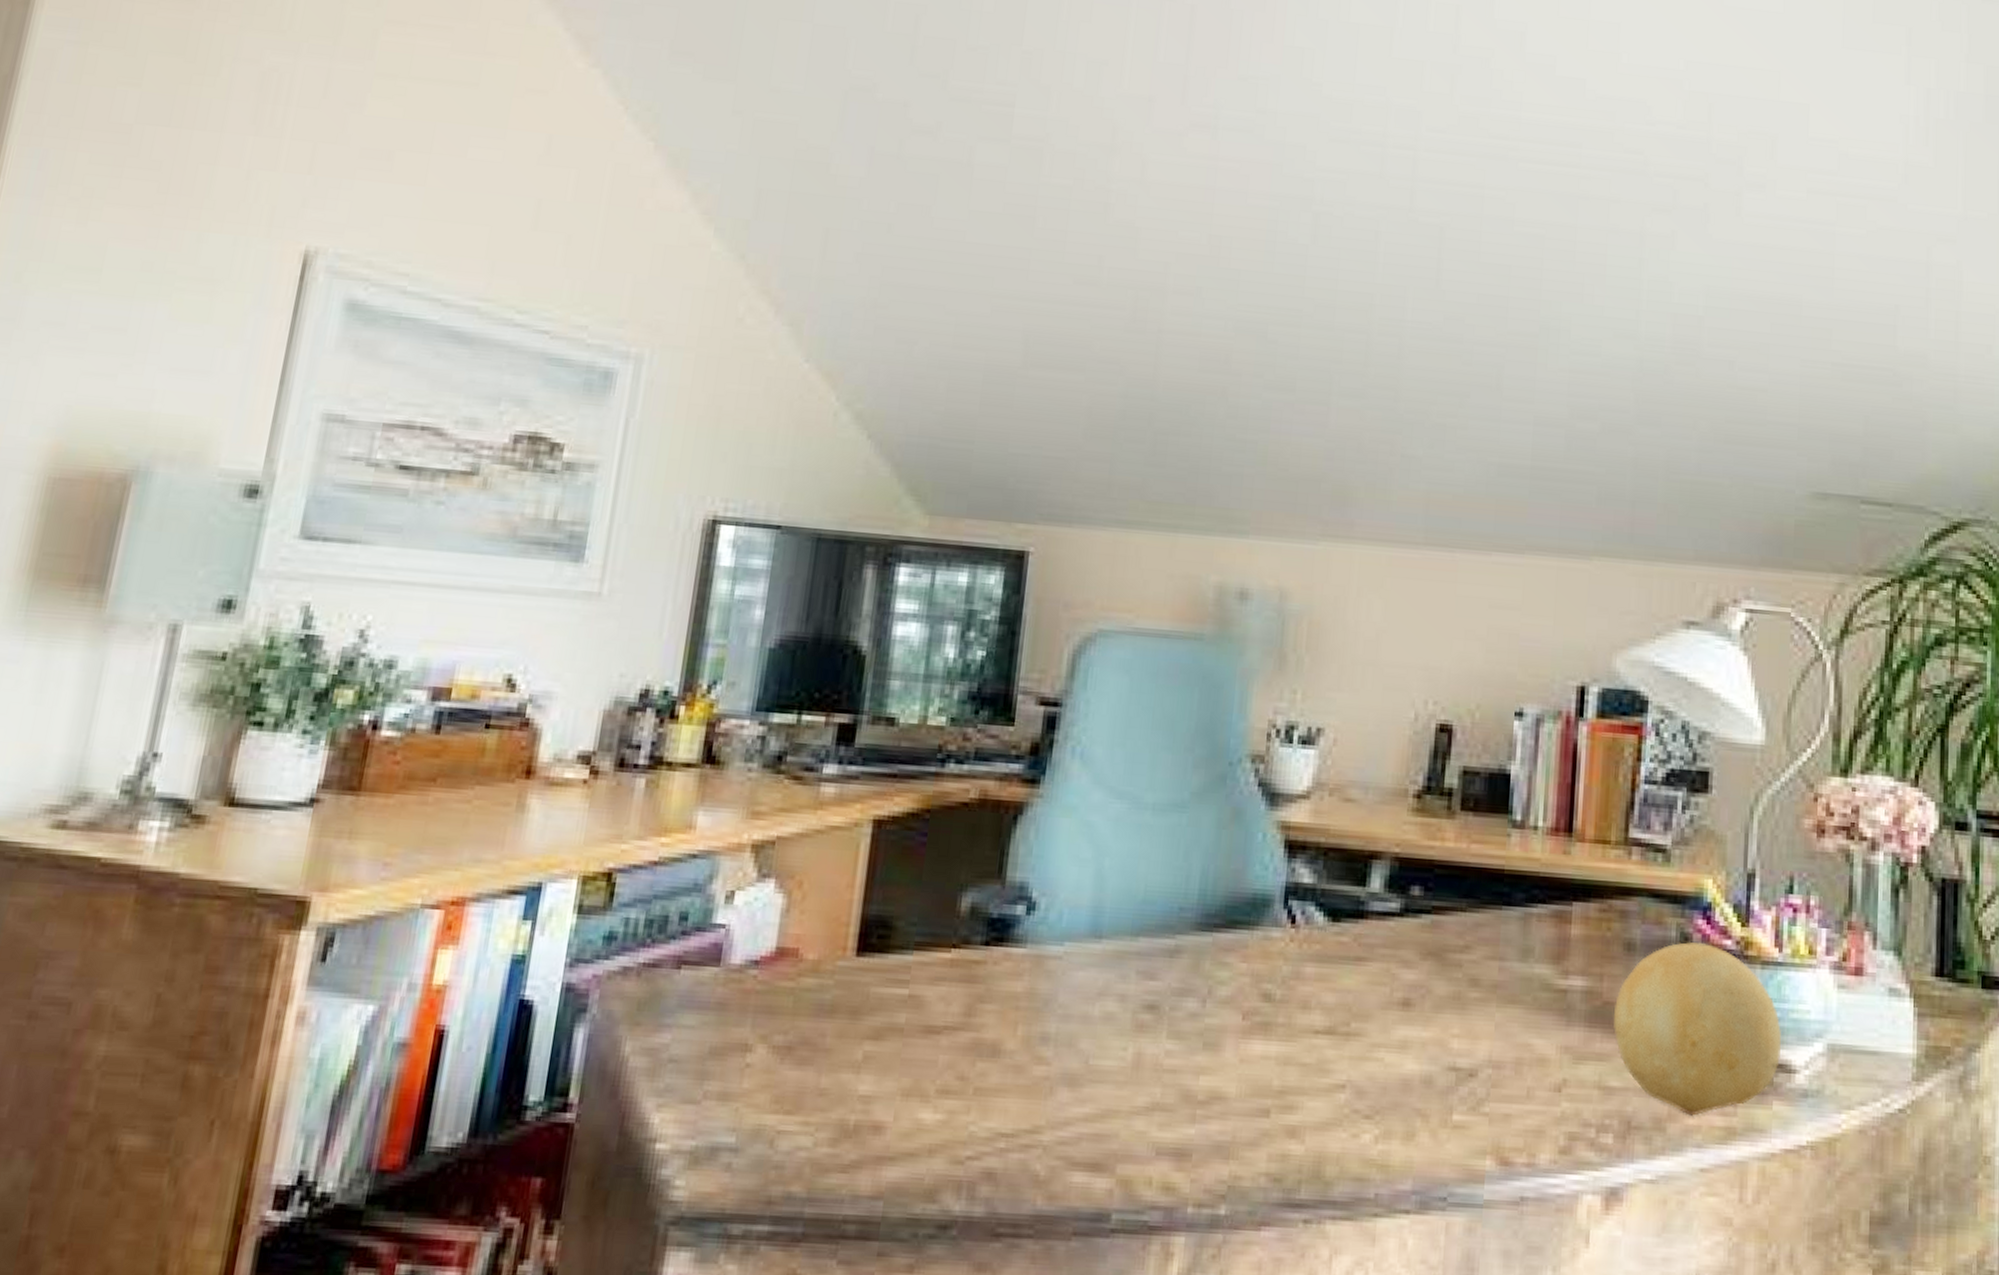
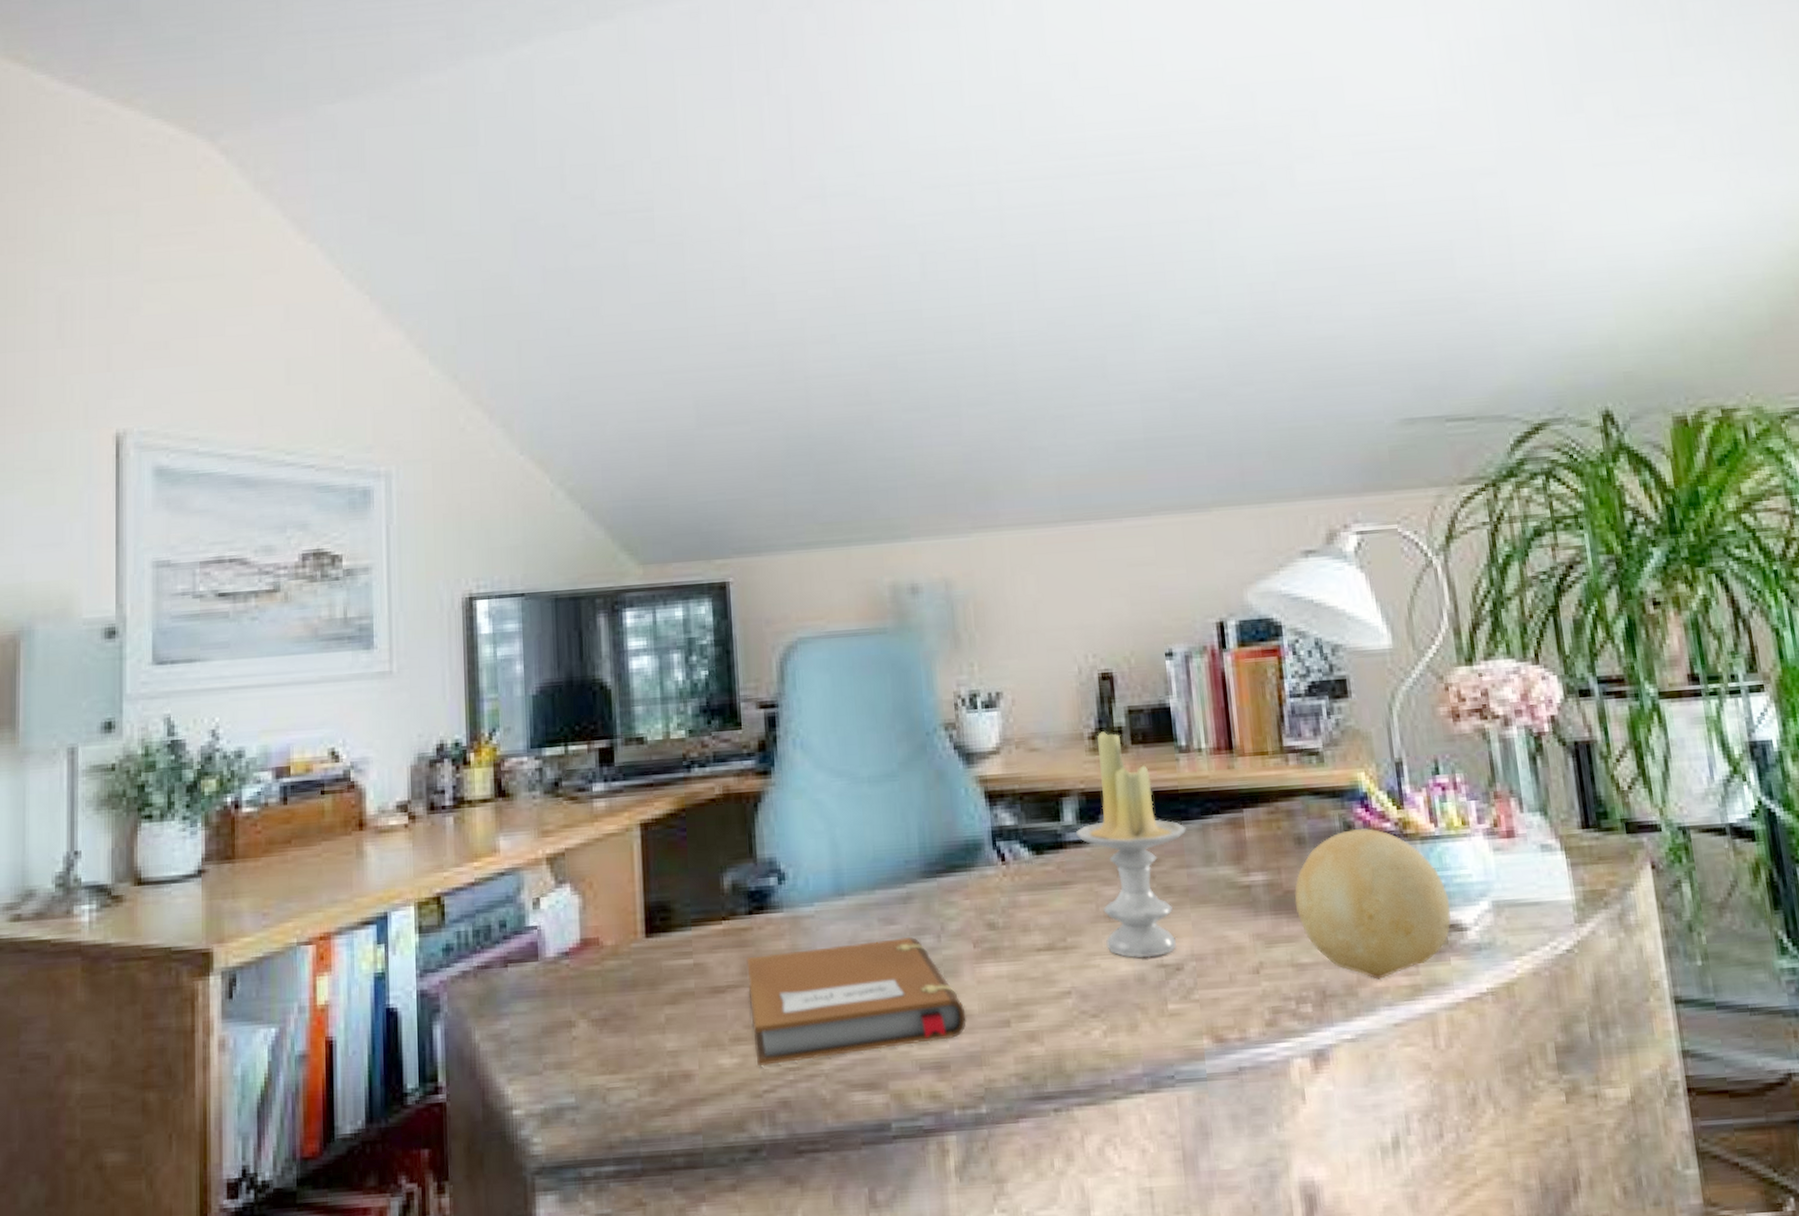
notebook: none [964,995,1221,1128] -> present [746,937,966,1067]
candle: none [1381,791,1506,1058] -> present [1076,731,1186,958]

